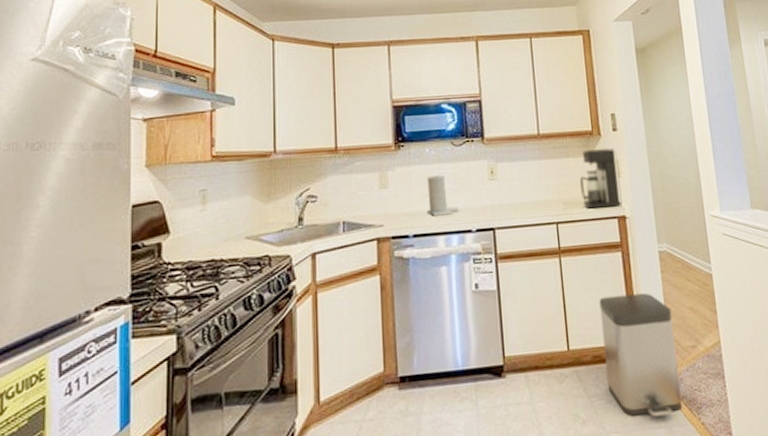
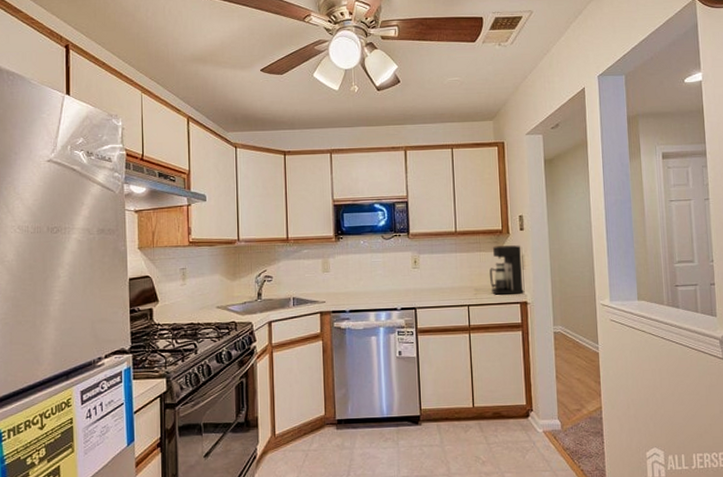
paper towel: present [426,174,460,216] -> none [360,262,387,296]
pedal bin: present [599,292,682,417] -> none [501,365,566,462]

